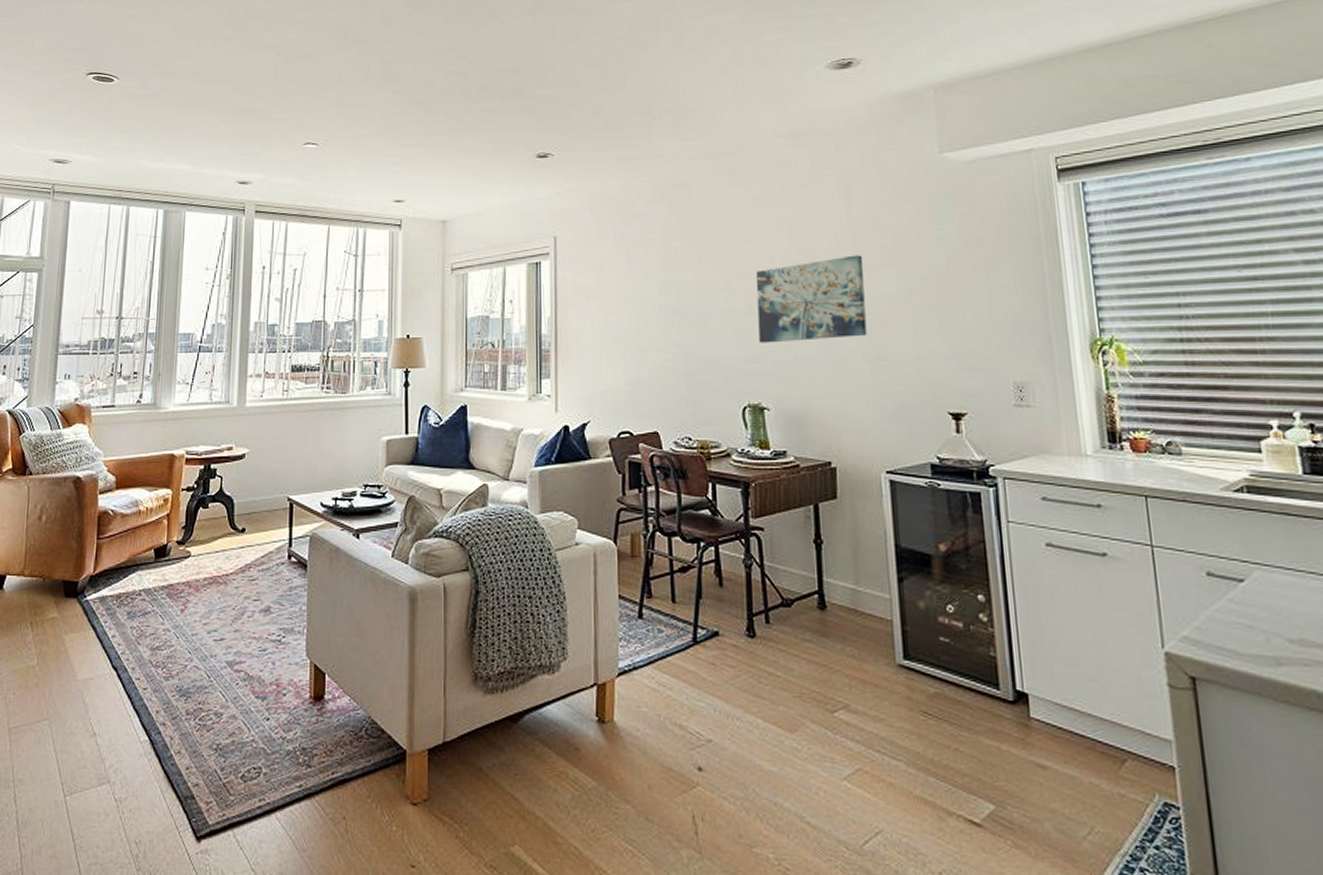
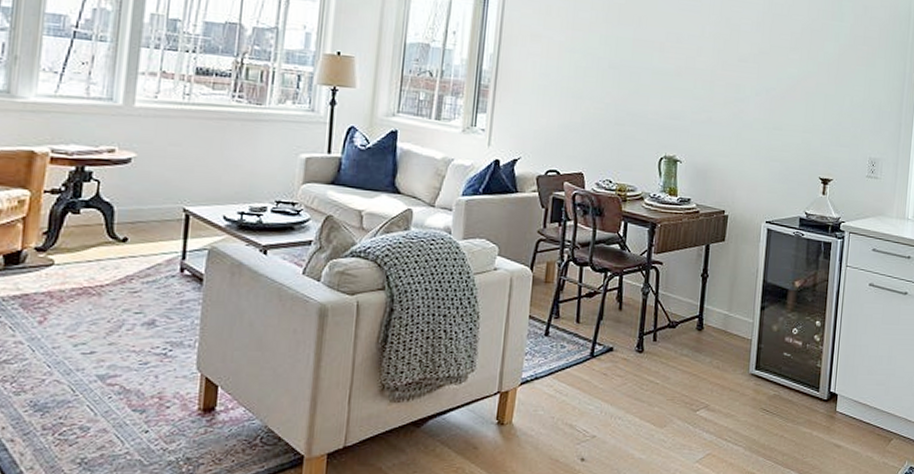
wall art: present [755,255,867,343] -> none [682,36,777,108]

